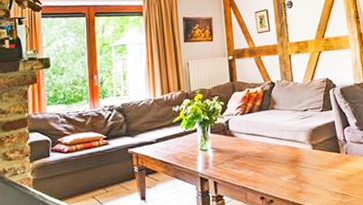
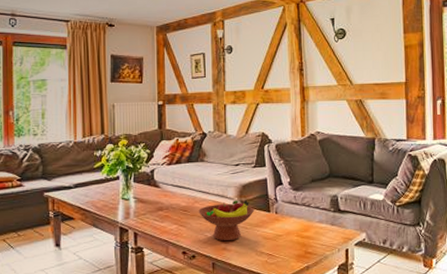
fruit bowl: none [273,143,325,184] -> present [198,200,254,241]

